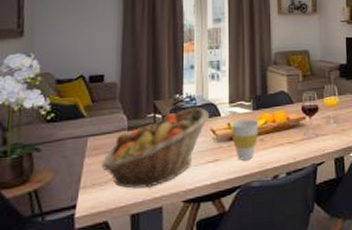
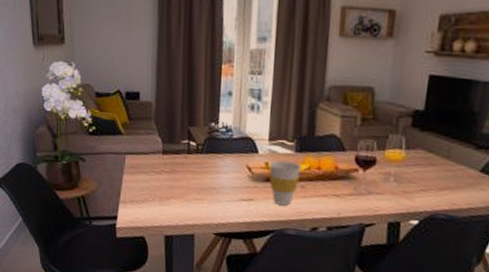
fruit basket: present [101,107,210,189] -> none [138,139,247,214]

